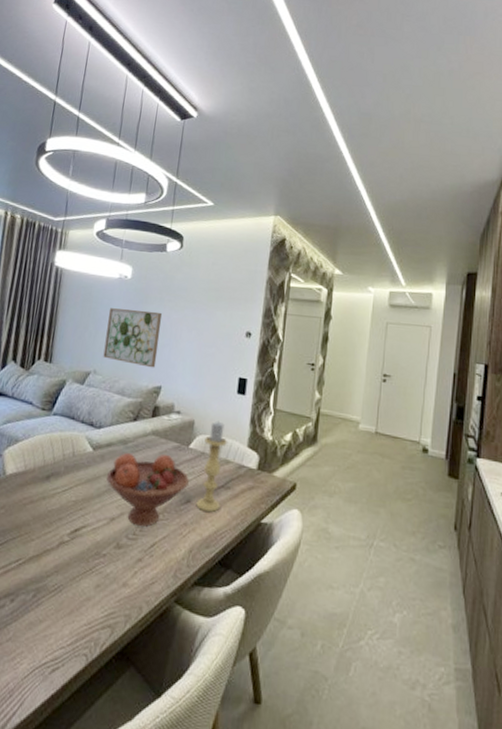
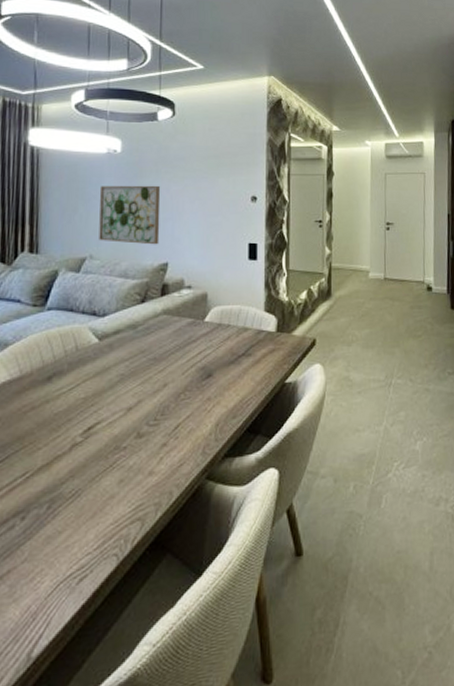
fruit bowl: present [106,452,189,527] -> none [117,333,208,410]
candle holder: present [196,421,228,513] -> none [218,289,245,383]

